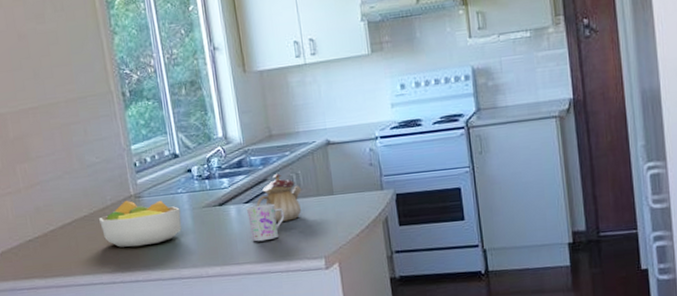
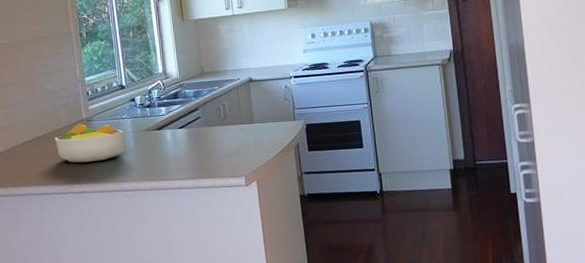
mug: present [246,203,285,242] -> none [179,129,212,162]
teapot: present [256,173,302,222] -> none [189,104,228,145]

